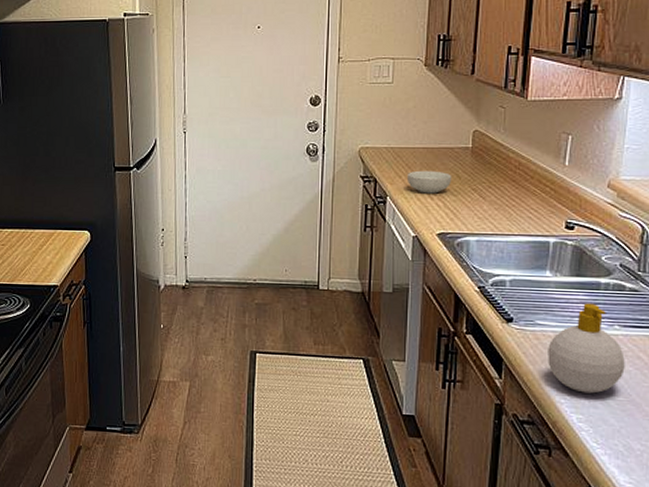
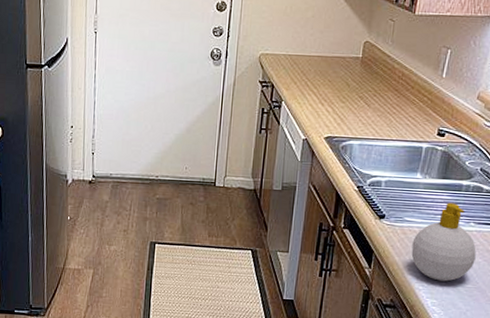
cereal bowl: present [408,170,452,194] -> none [302,77,342,100]

